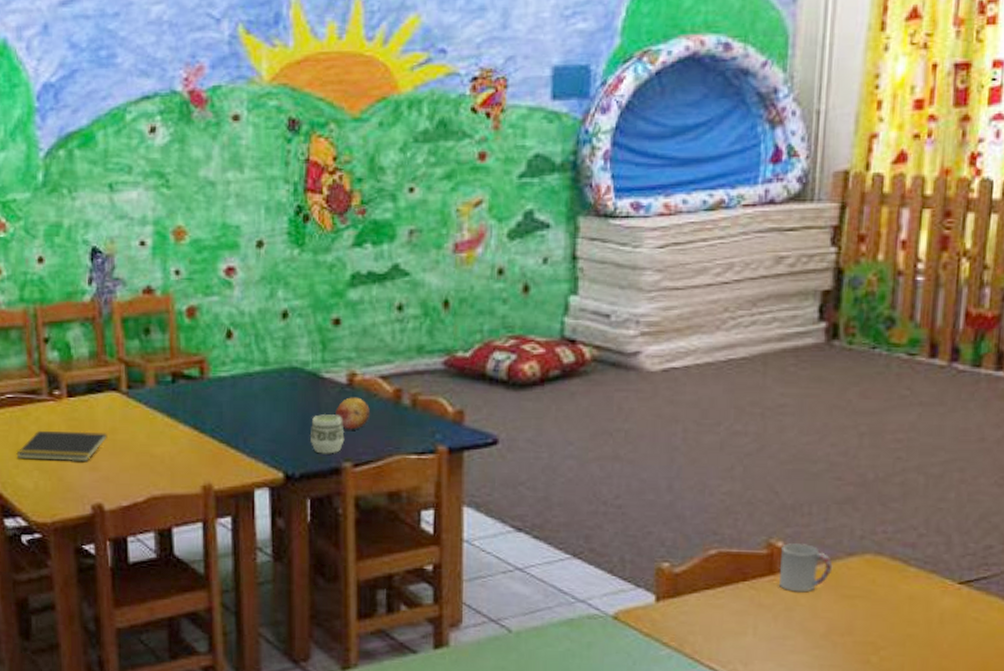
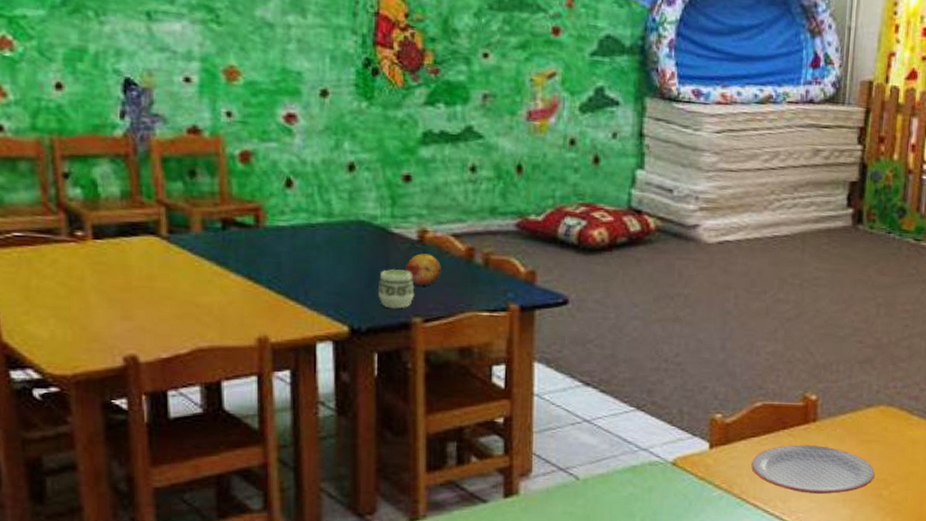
notepad: present [16,430,107,463] -> none [26,273,144,311]
plate: none [705,599,860,658] -> present [751,445,875,494]
cup: present [779,543,833,593] -> none [812,397,855,439]

